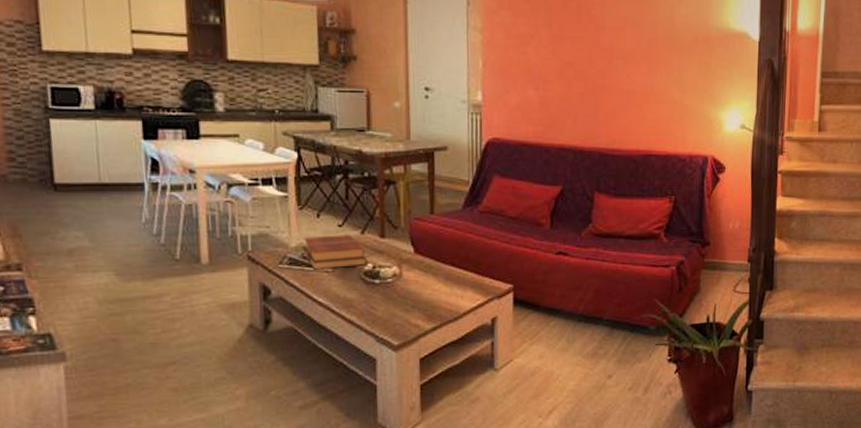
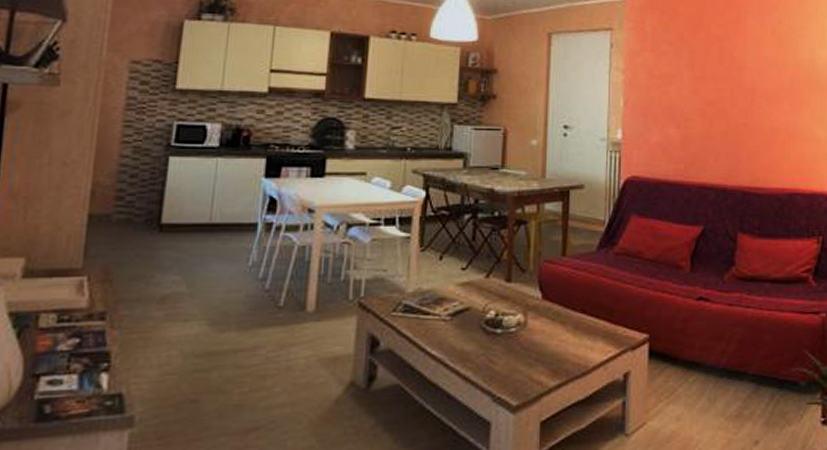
books: present [302,234,368,270] -> none [419,279,490,318]

